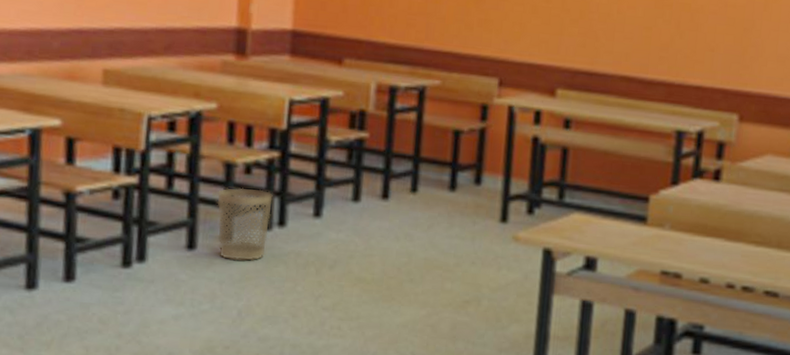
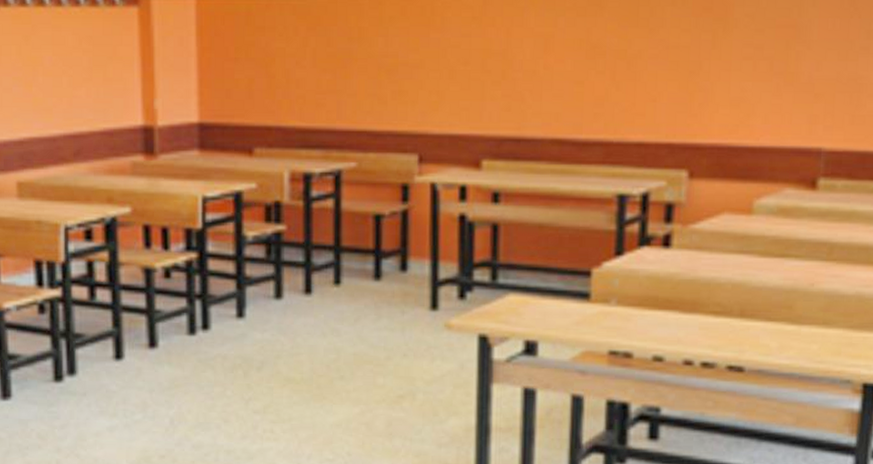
wastebasket: present [217,187,274,262] -> none [140,293,195,369]

